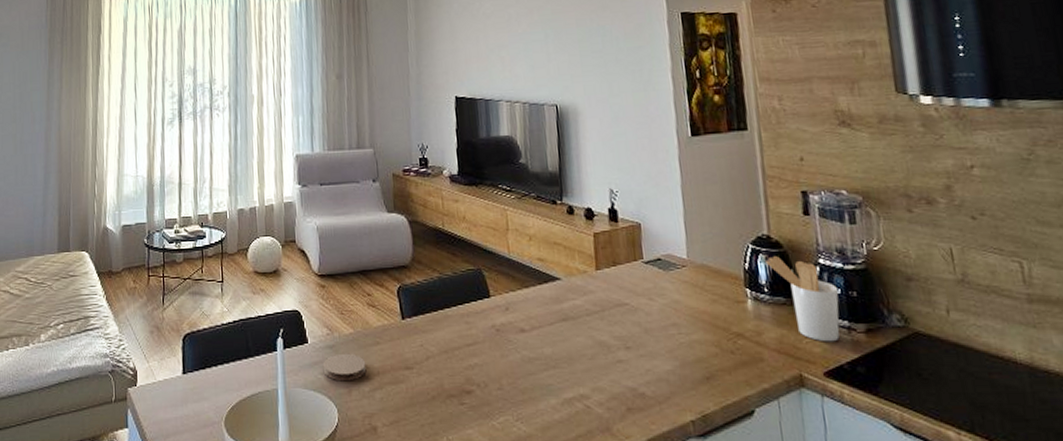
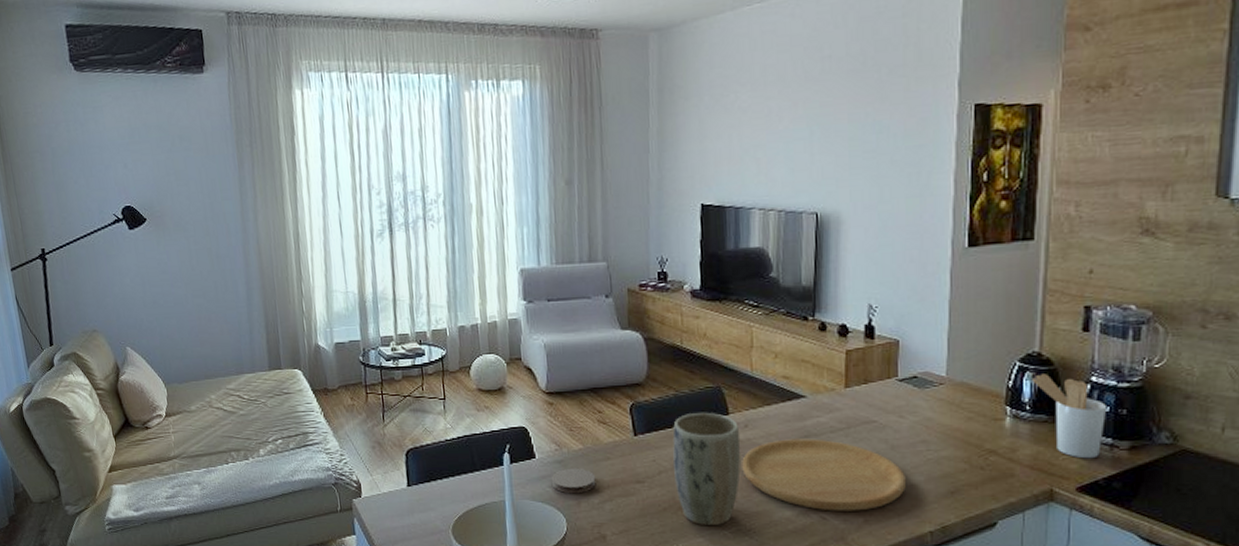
plant pot: none [438,294,505,416] -> present [672,412,741,526]
cutting board: none [505,322,664,399] -> present [742,438,907,511]

